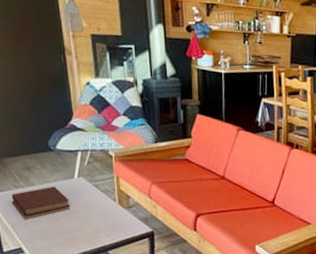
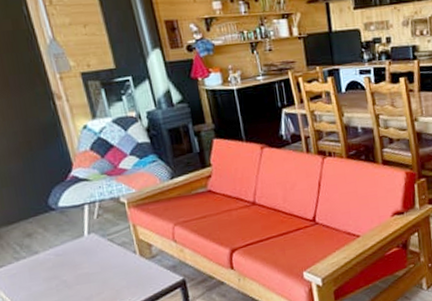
notebook: present [11,186,70,216] -> none [13,249,84,291]

